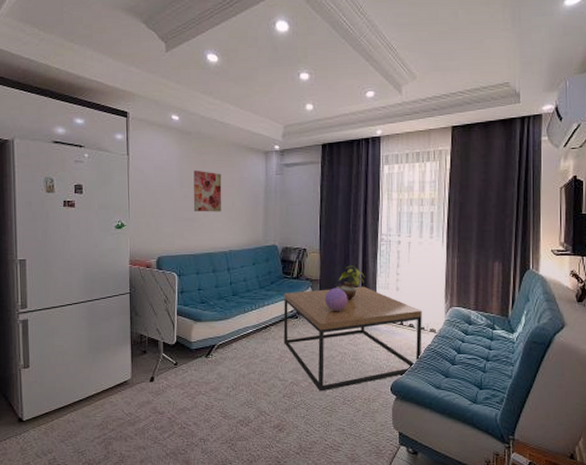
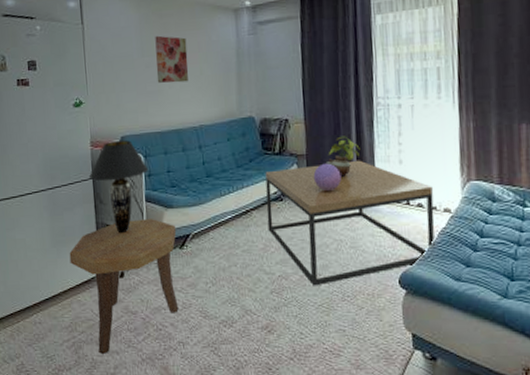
side table: none [104,331,203,449] -> present [69,219,179,354]
table lamp: none [126,261,182,343] -> present [88,140,149,234]

